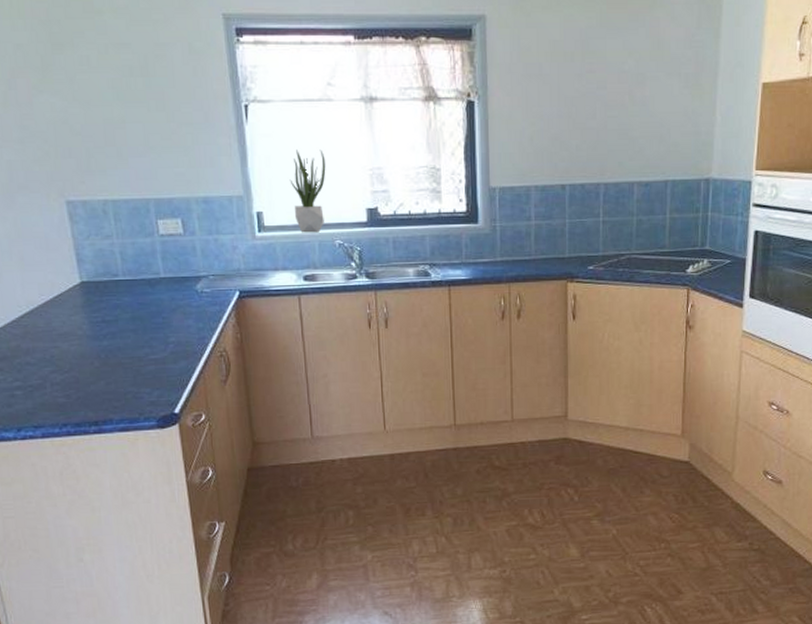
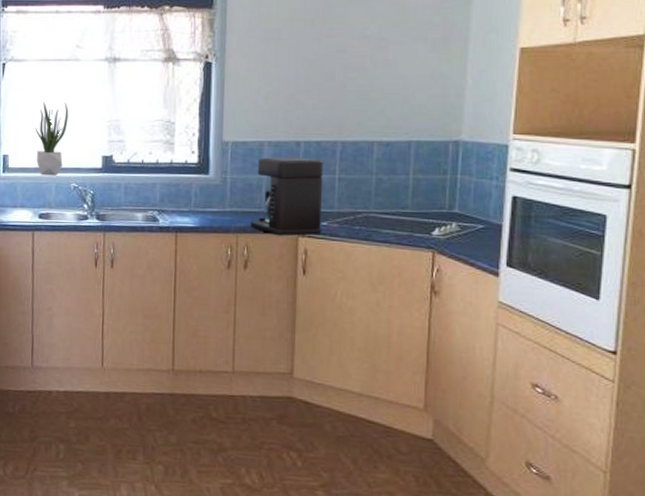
coffee maker: none [521,201,589,283] -> present [250,157,324,236]

